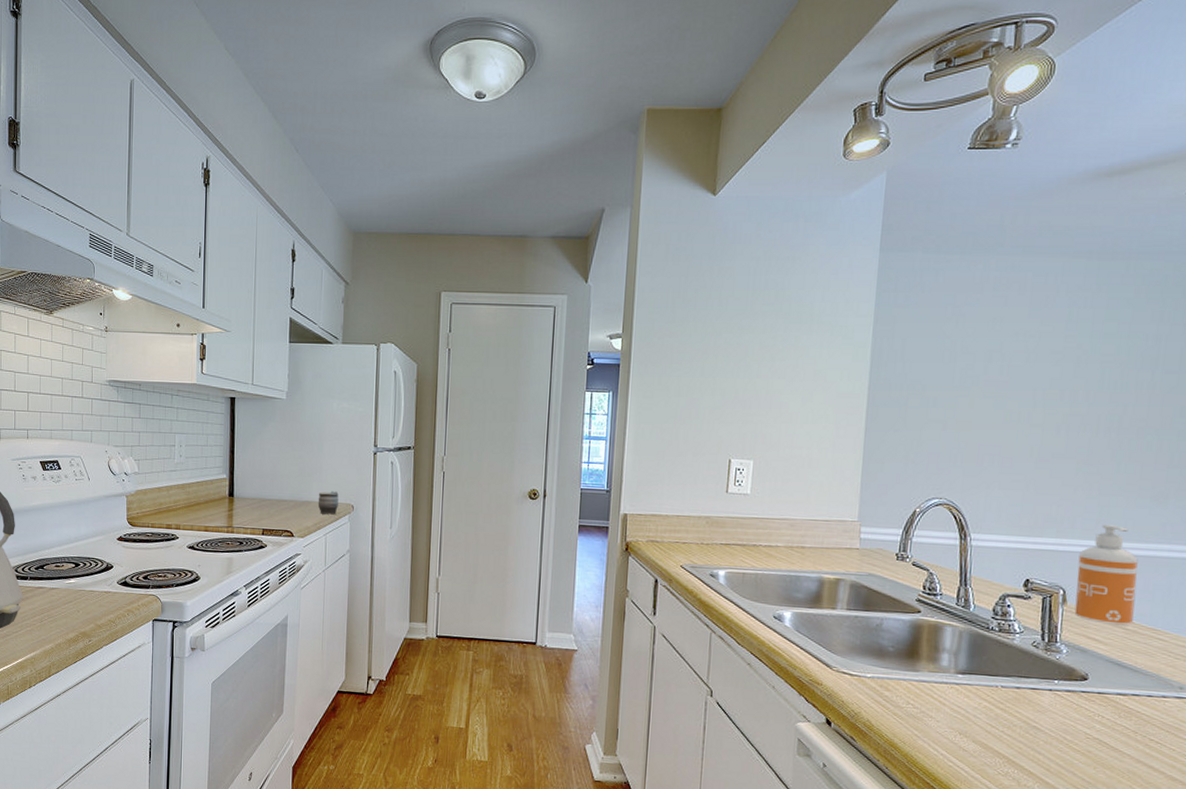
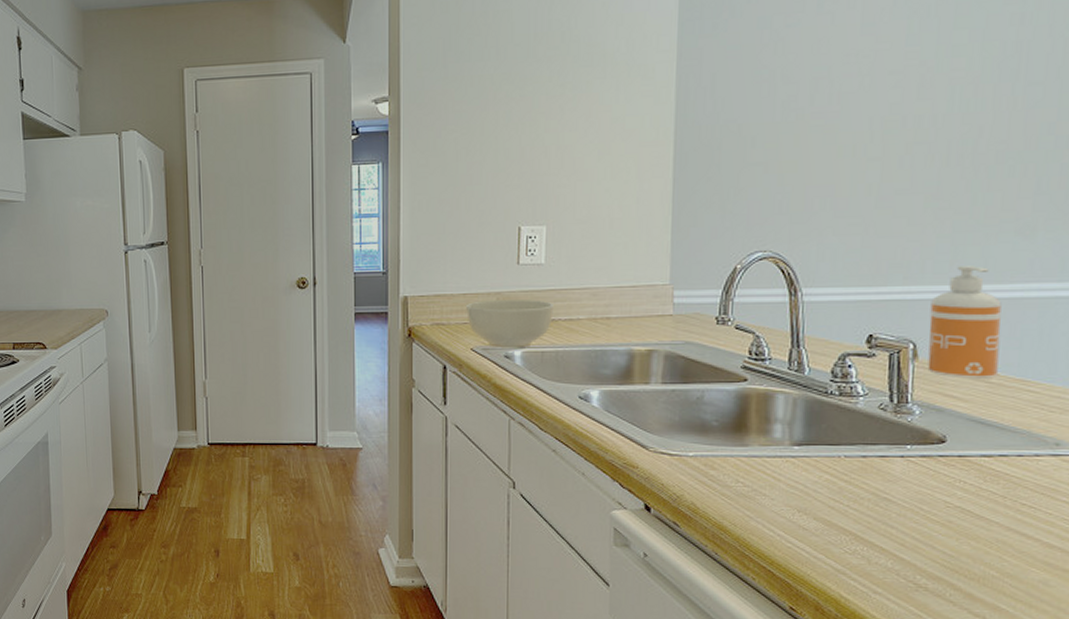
mug: present [317,491,339,515] -> none [69,297,91,322]
bowl: none [679,523,756,569] -> present [466,300,554,348]

